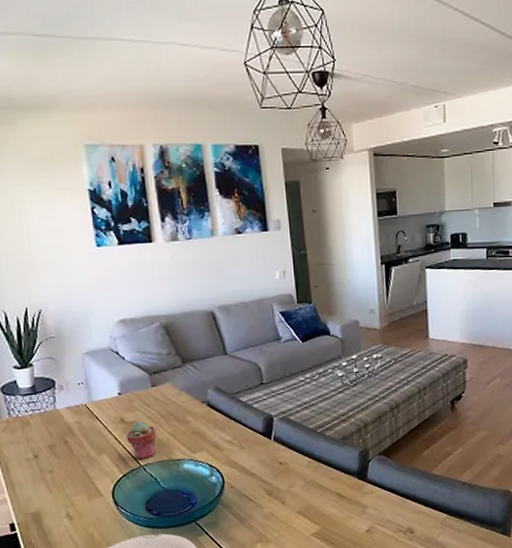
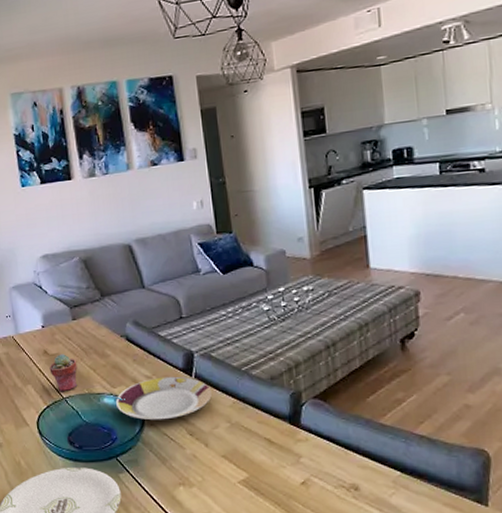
plate: none [196,439,289,484] -> present [116,376,212,421]

